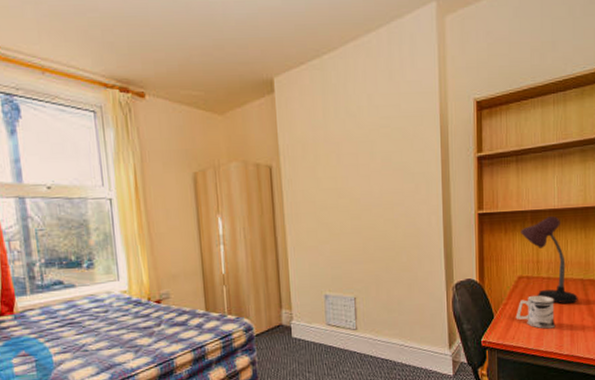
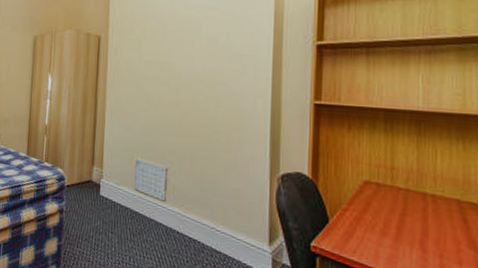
mug: present [515,295,556,329] -> none [358,206,417,252]
desk lamp: present [521,216,578,304] -> none [369,119,452,227]

